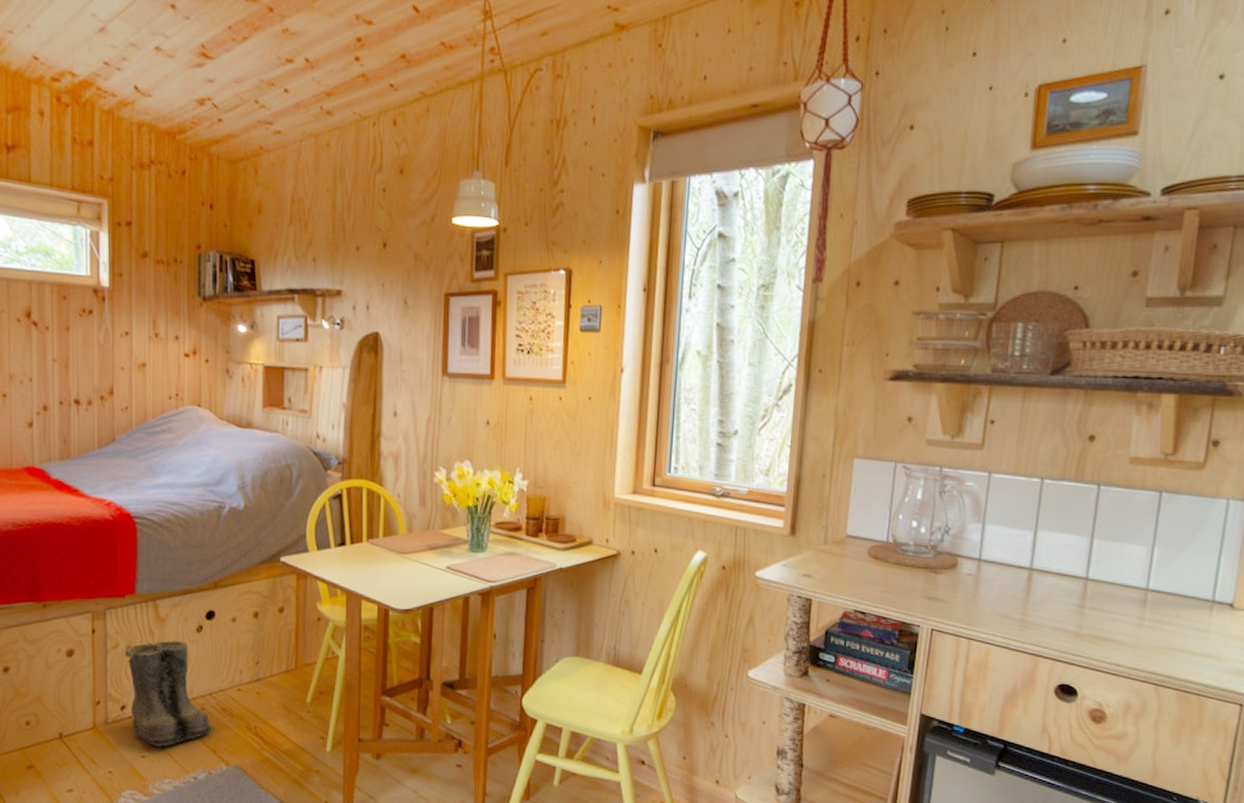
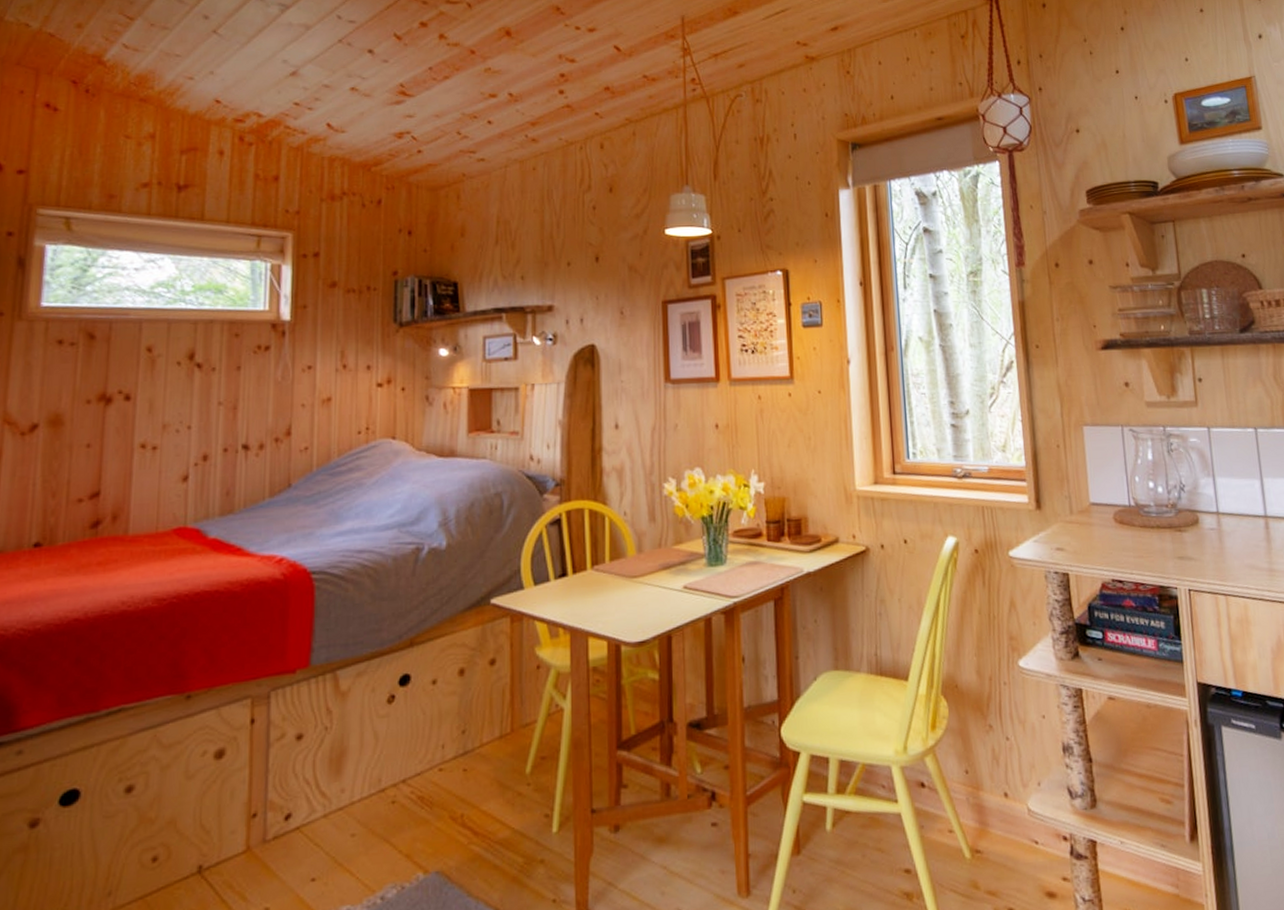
boots: present [125,640,216,747] -> none [293,718,411,863]

